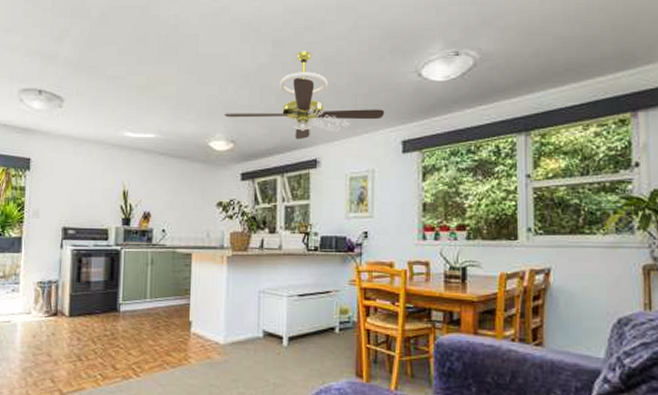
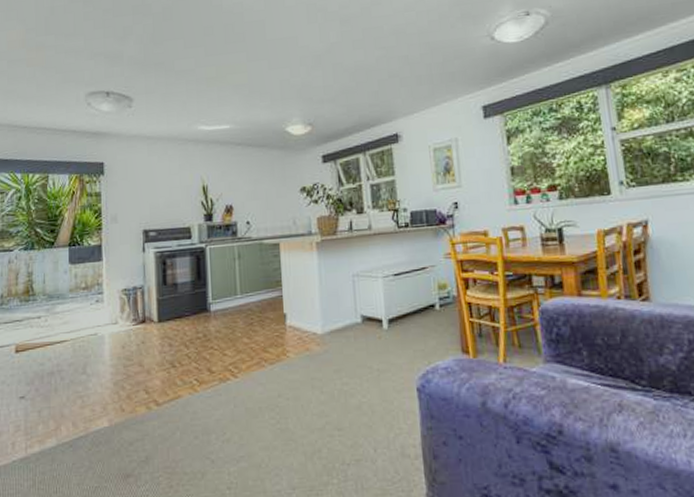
ceiling fan: present [224,51,385,140] -> none [298,25,462,116]

